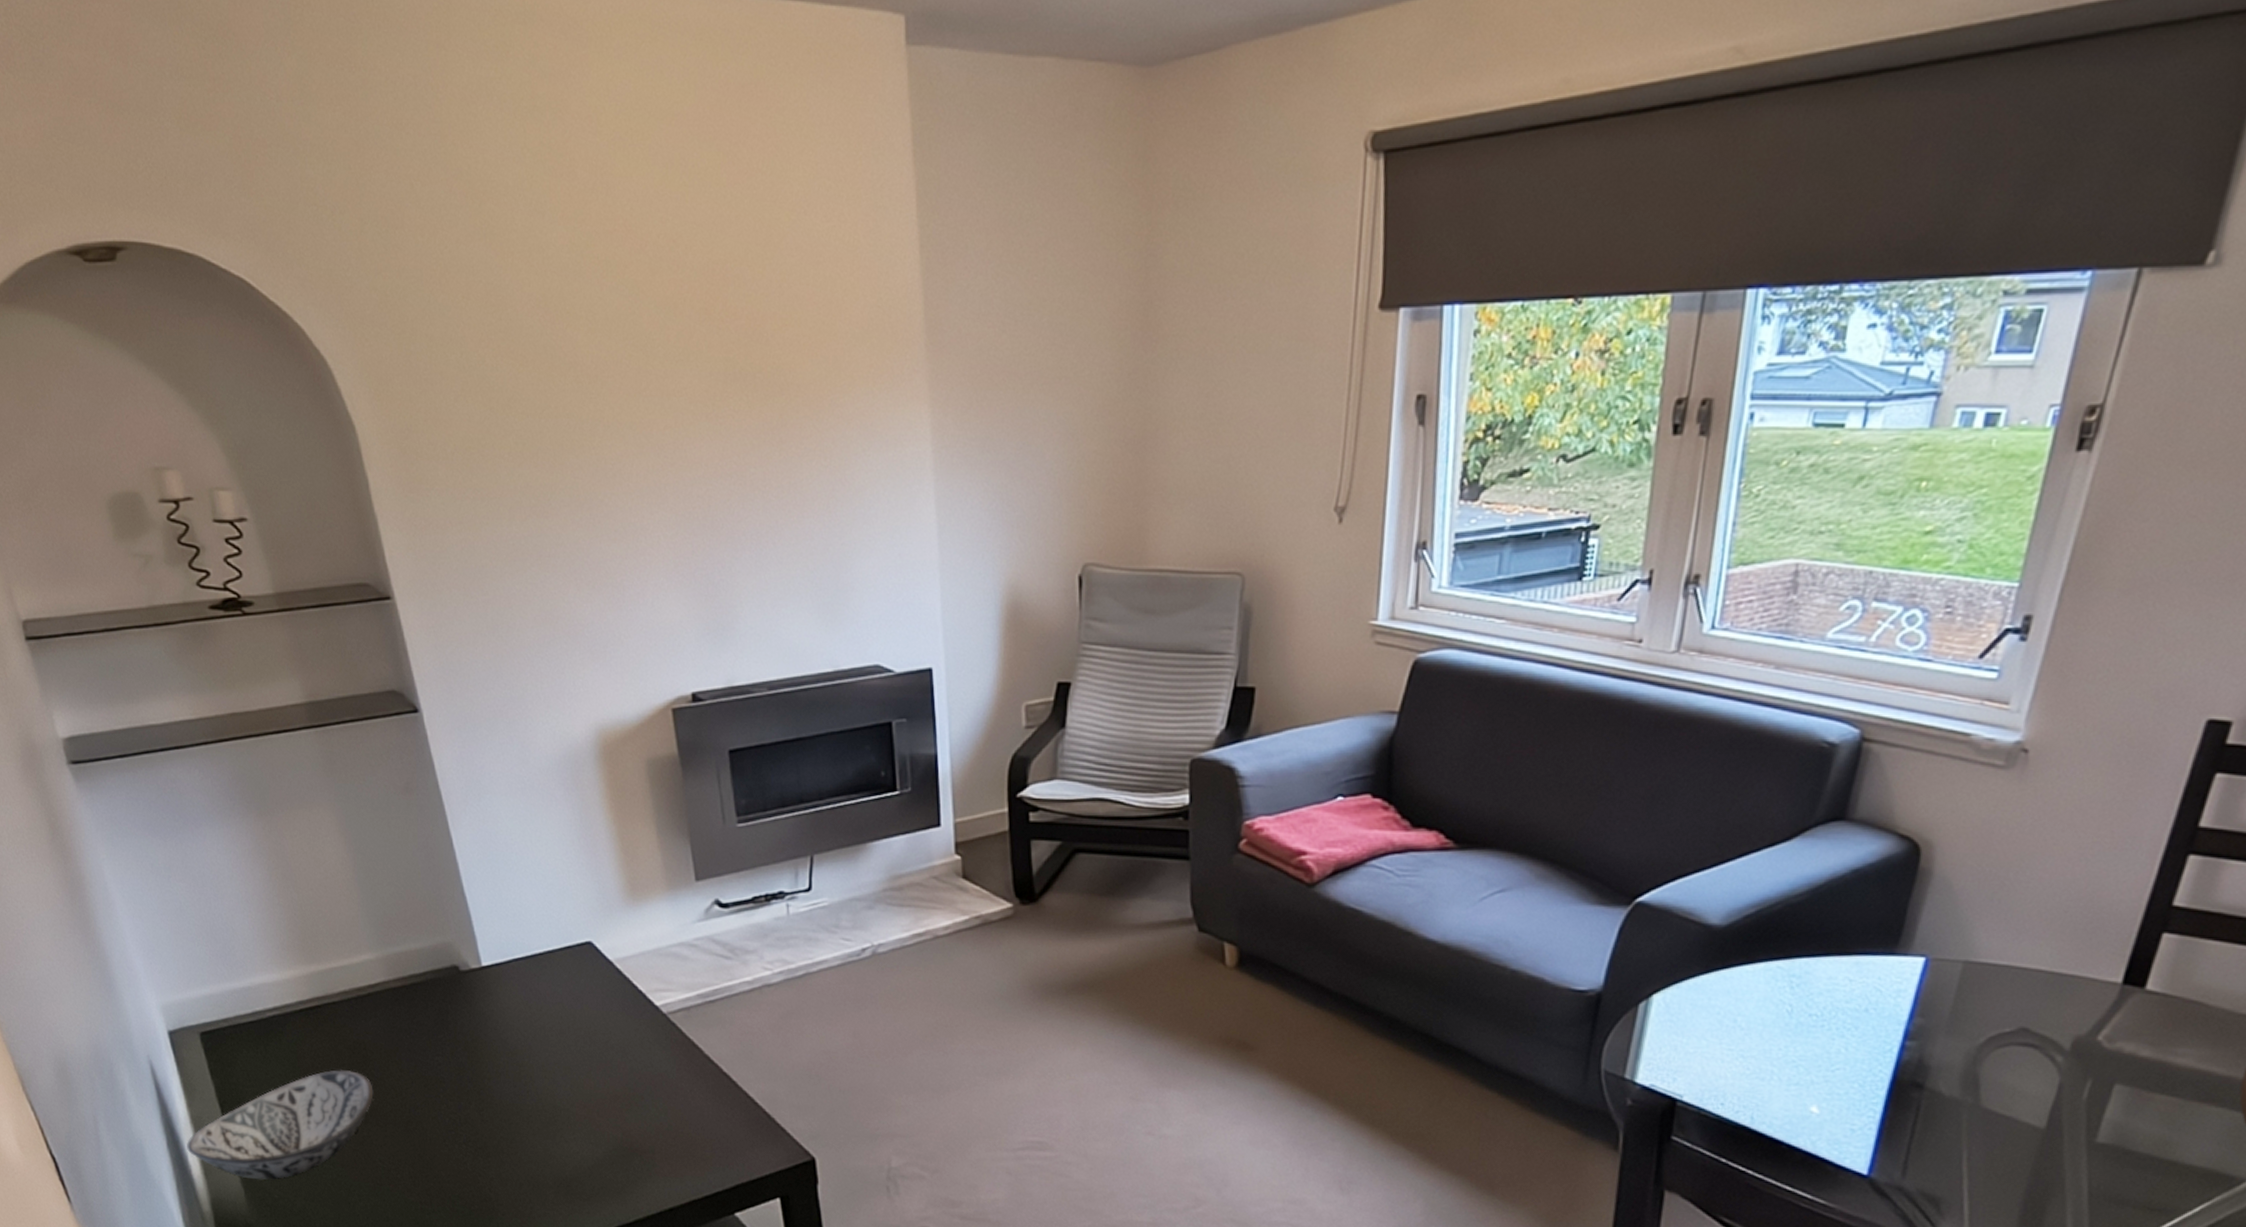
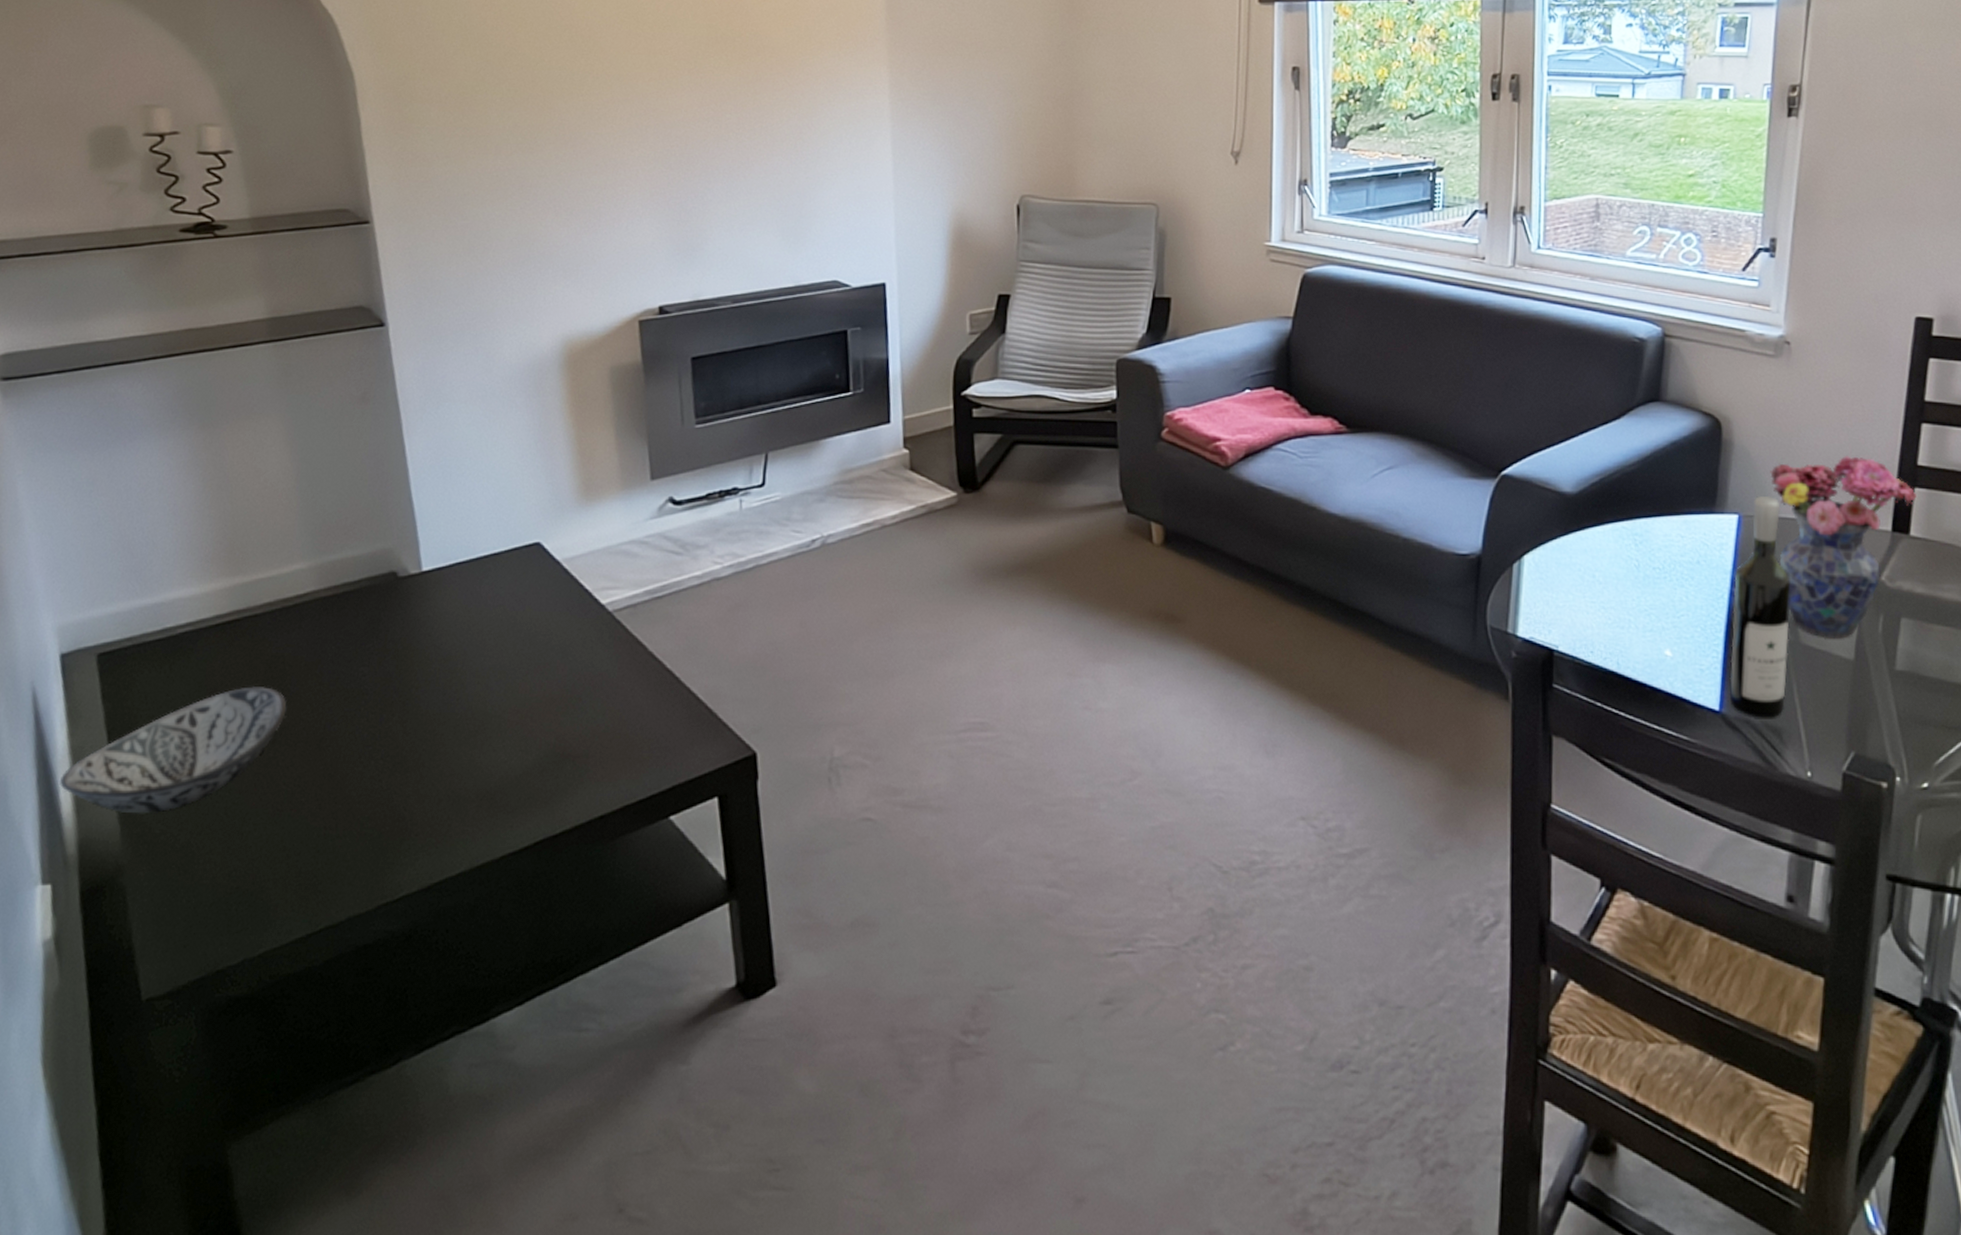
bottle: none [1882,936,1982,1186] -> present [1729,495,1791,718]
flower arrangement: none [1968,892,2164,1104] -> present [1770,456,1917,639]

